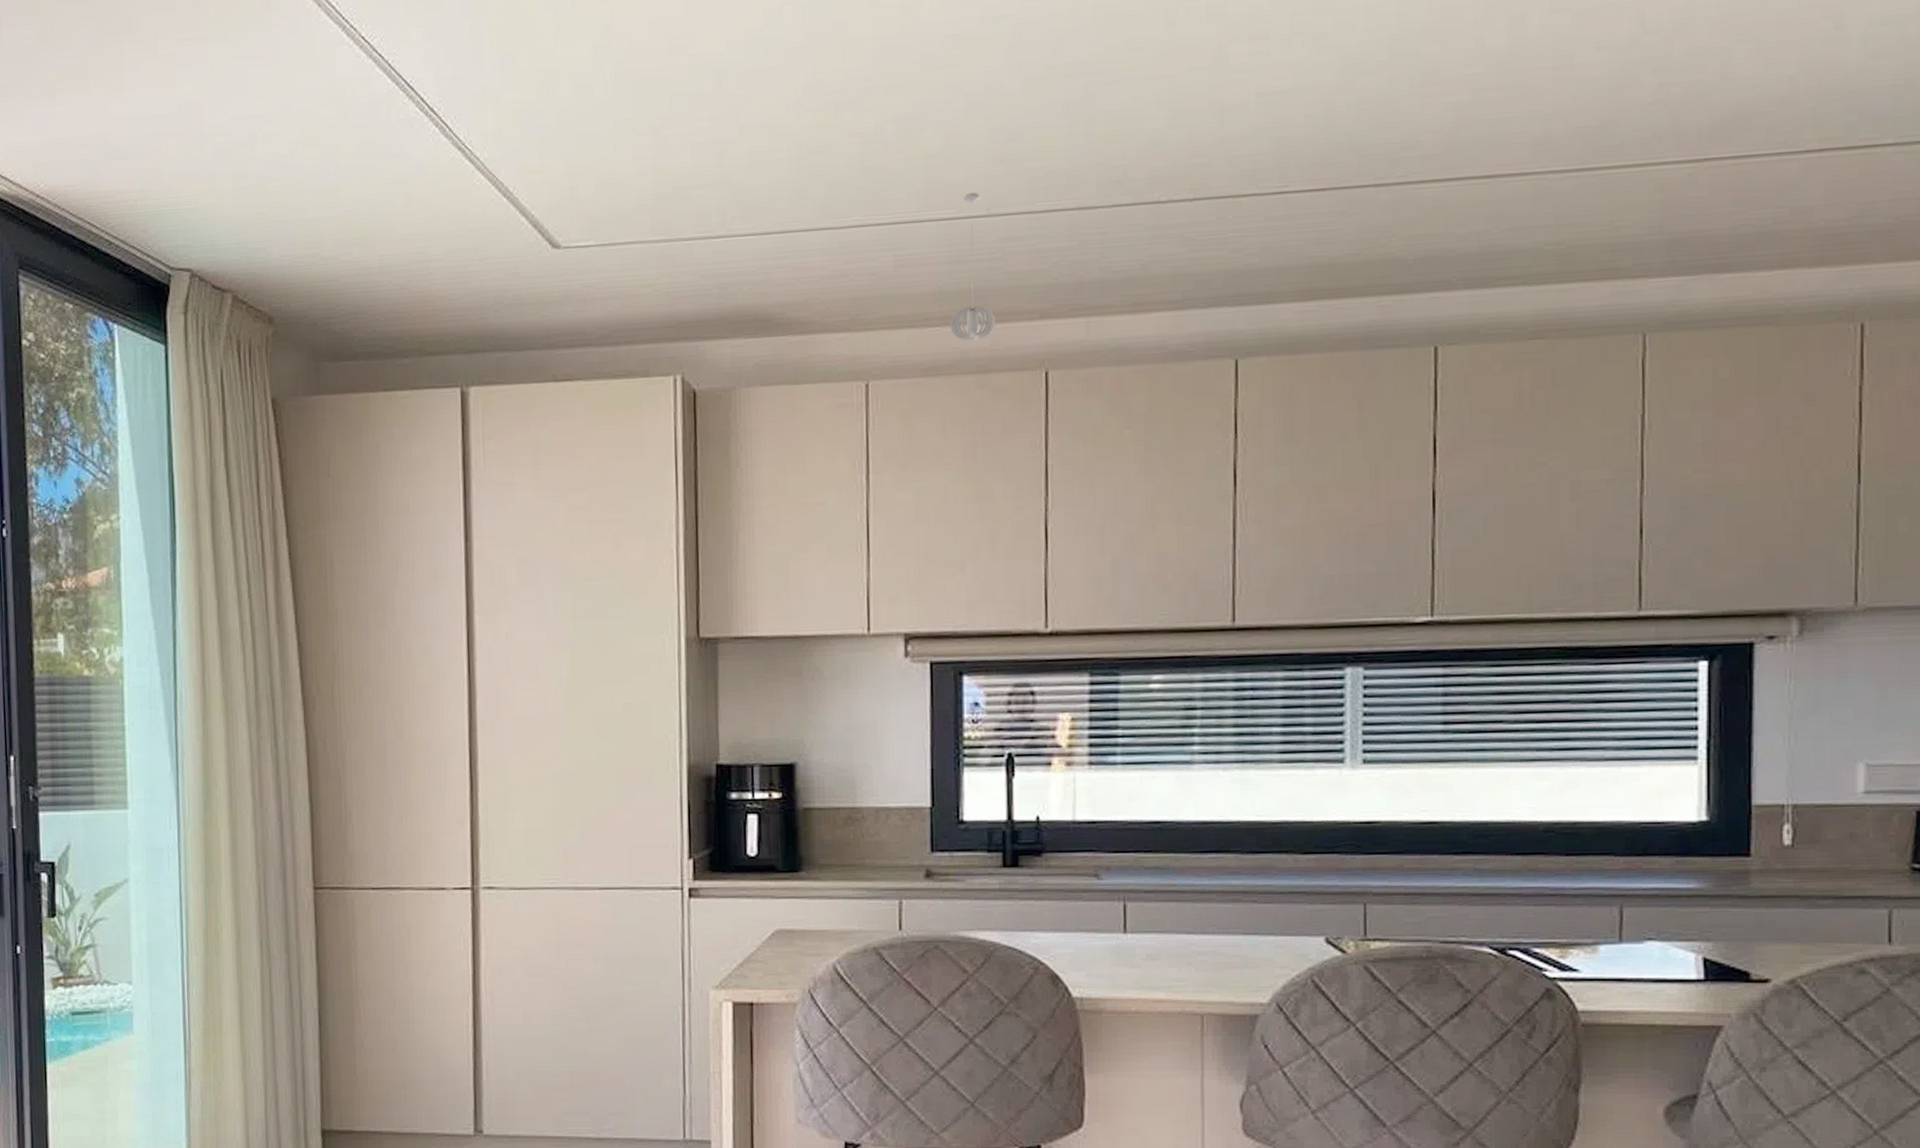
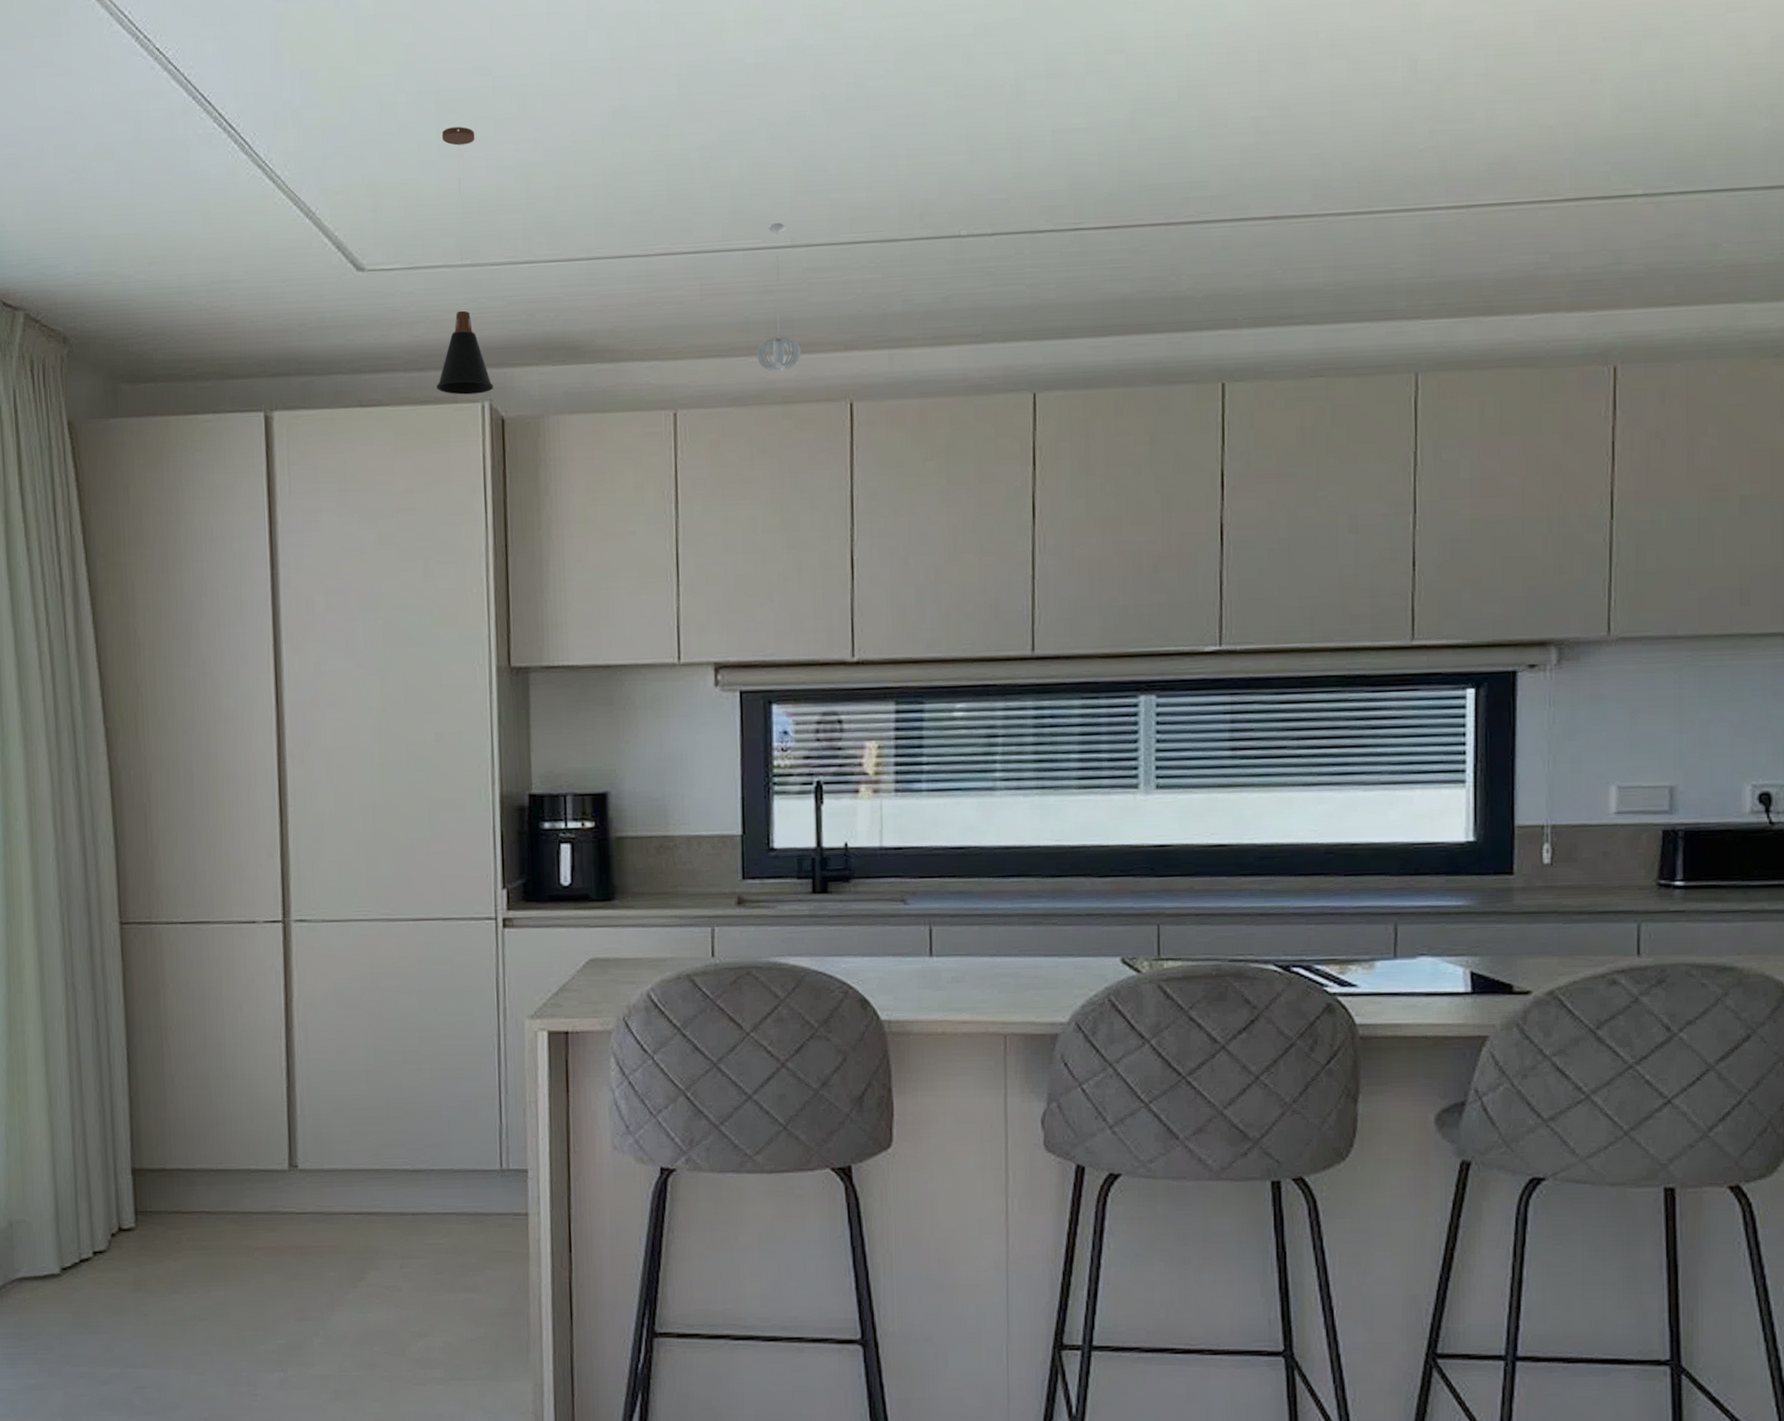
pendant lamp: none [629,105,686,369] -> present [437,127,494,395]

